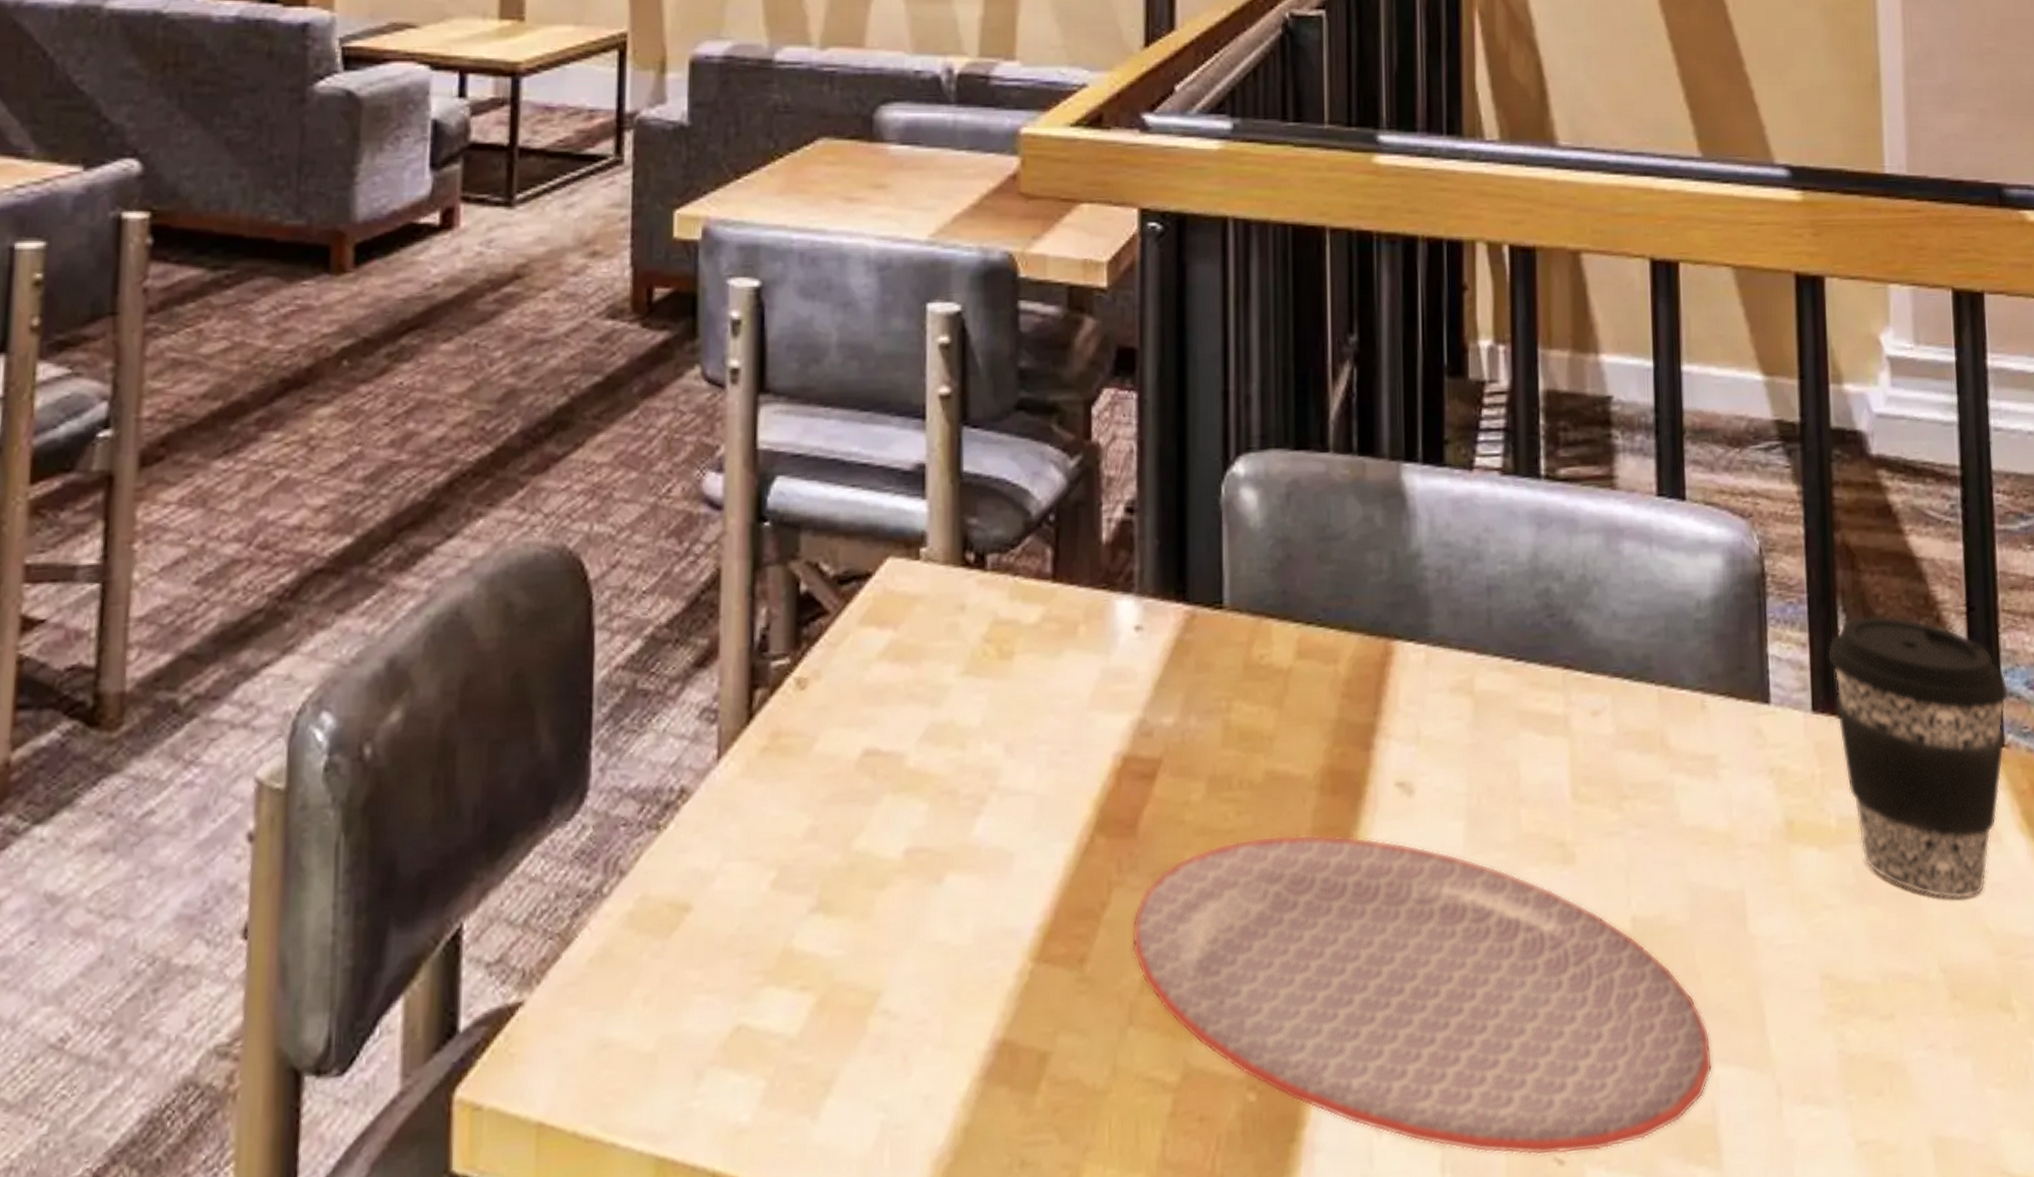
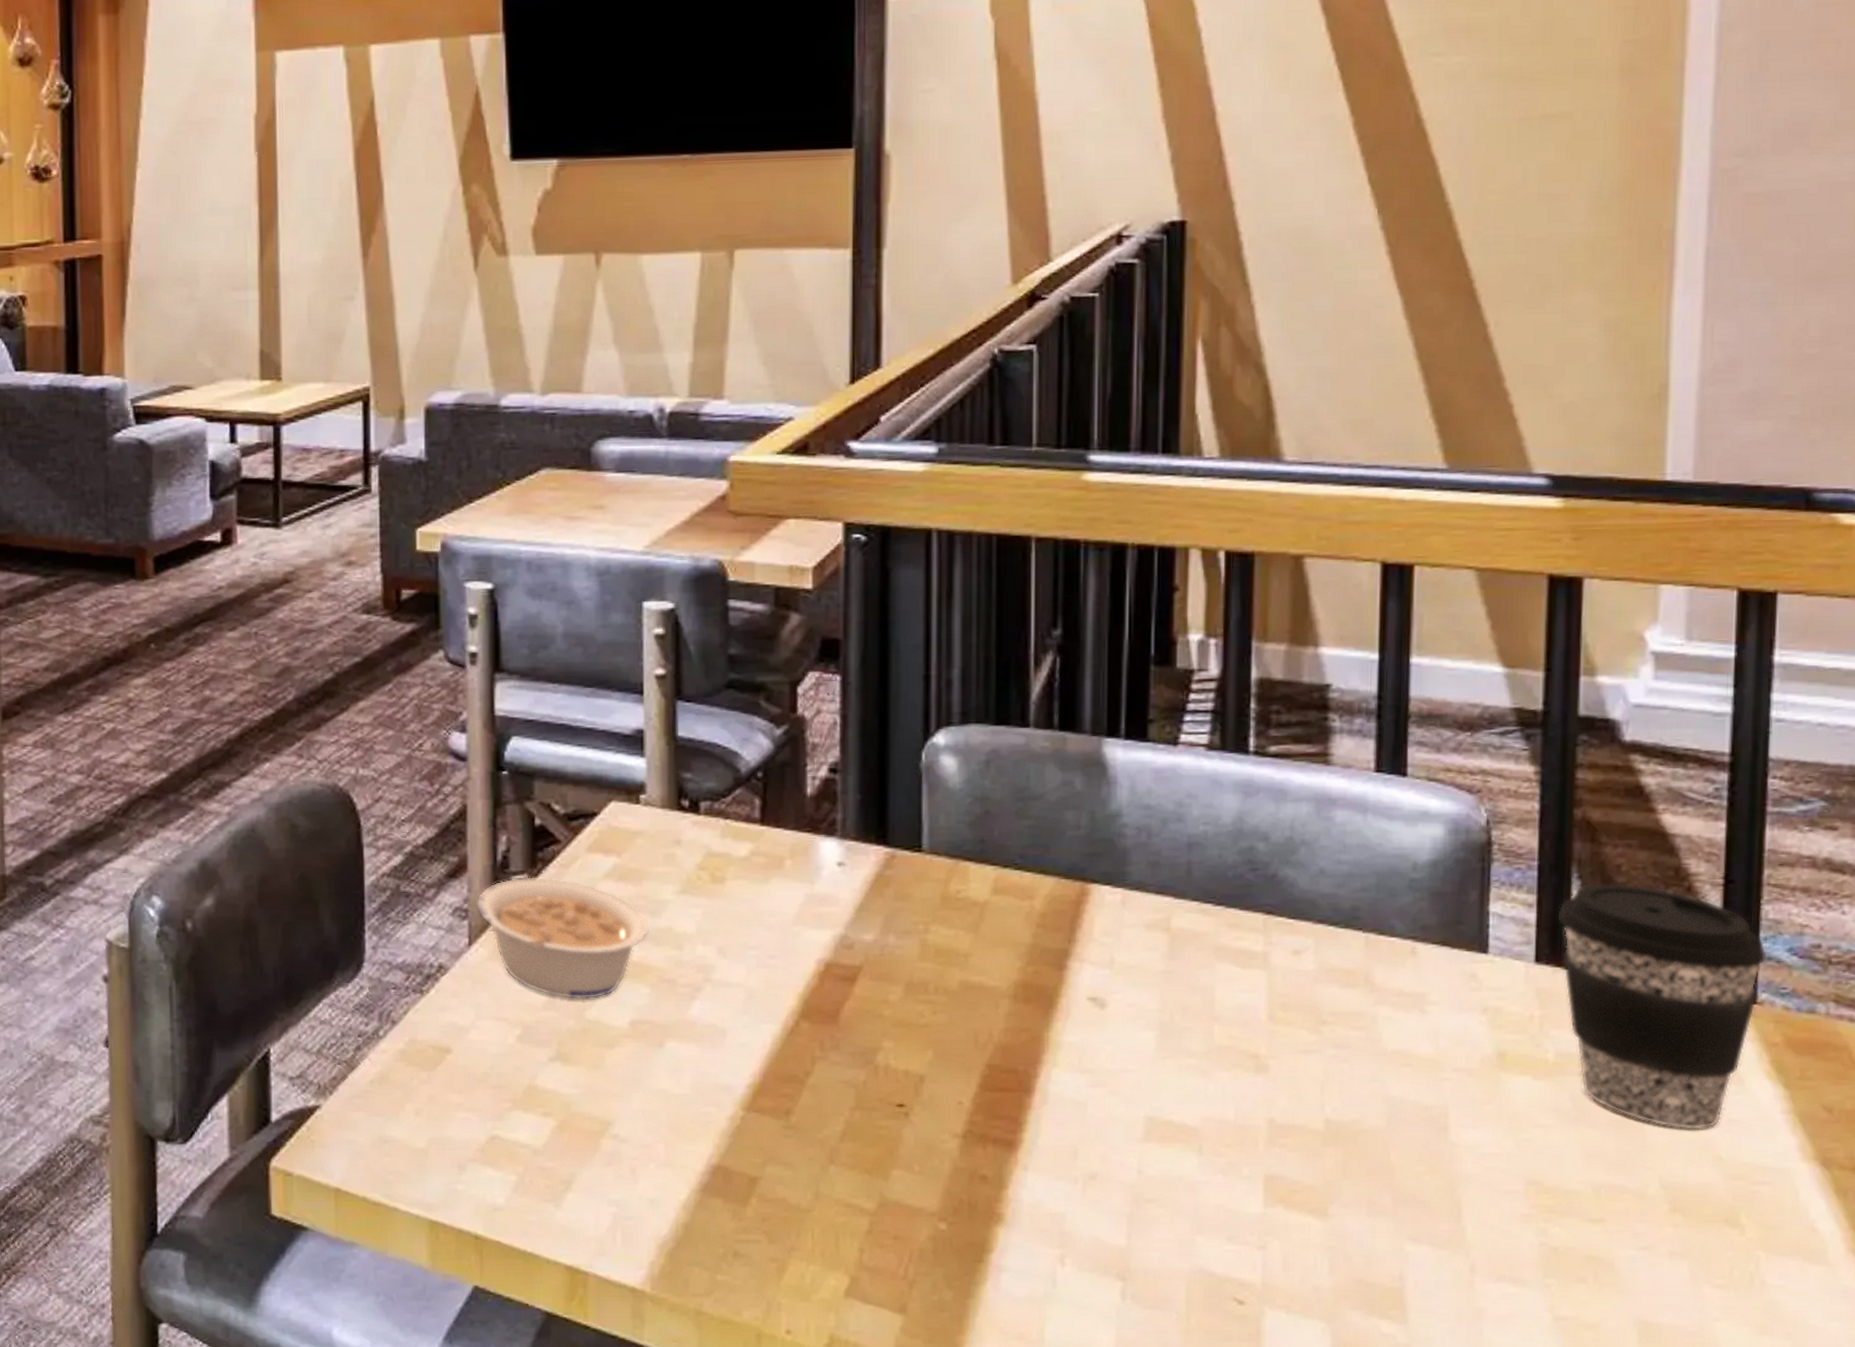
legume: none [728,660,929,826] -> present [476,877,650,1000]
plate: present [1132,833,1713,1156] -> none [833,1031,1403,1297]

